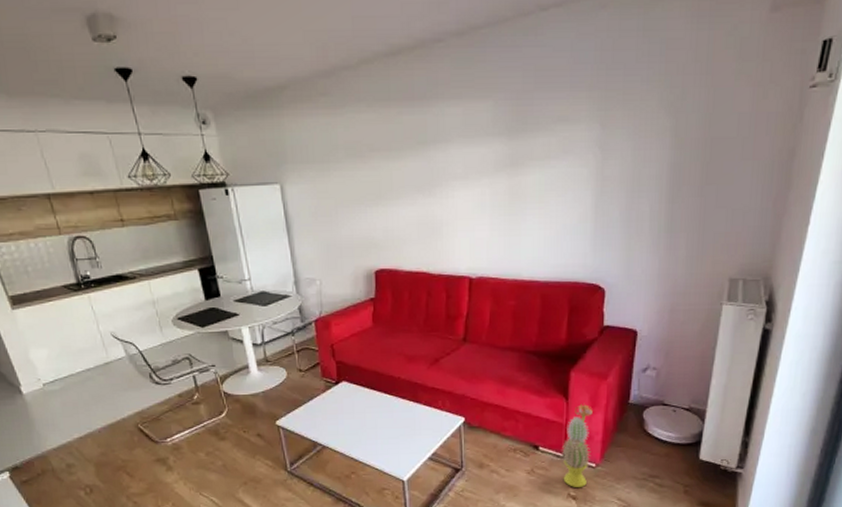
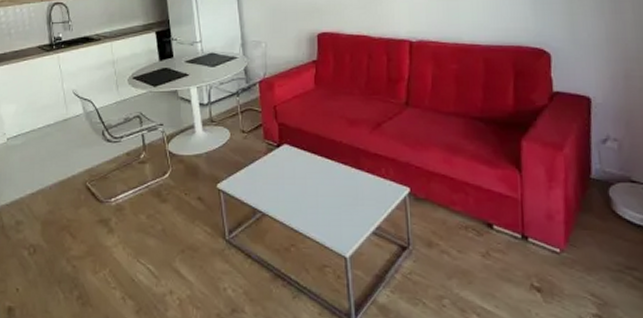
decorative plant: present [561,403,593,487] -> none [518,176,554,277]

